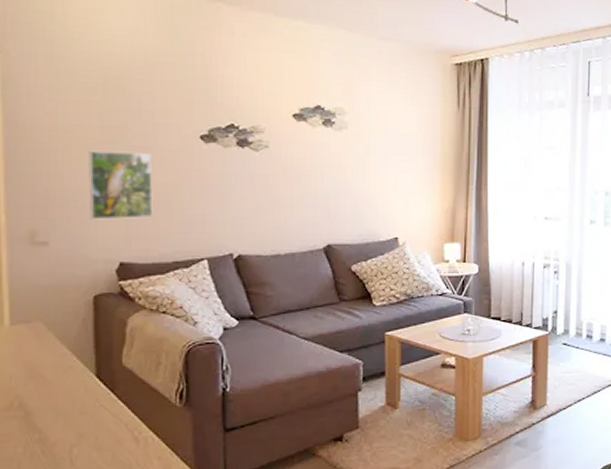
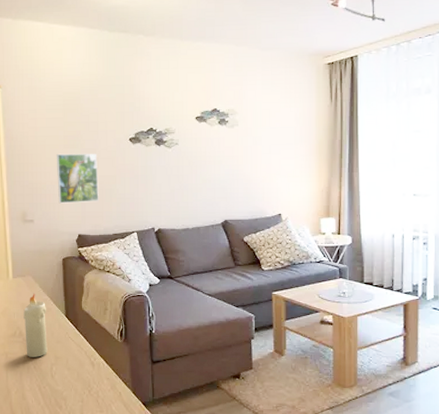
candle: none [27,345,66,438] -> present [23,293,48,357]

